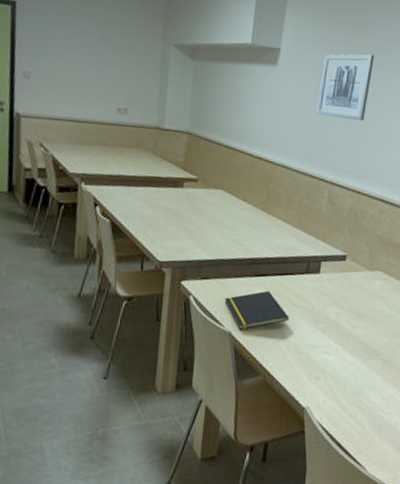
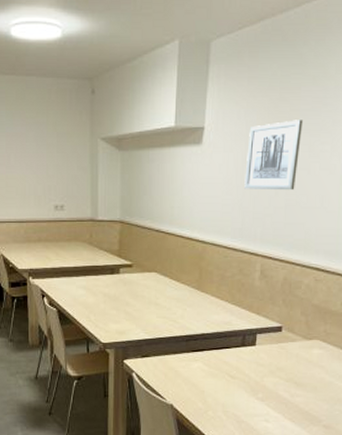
notepad: present [224,290,289,330] -> none [165,364,227,402]

